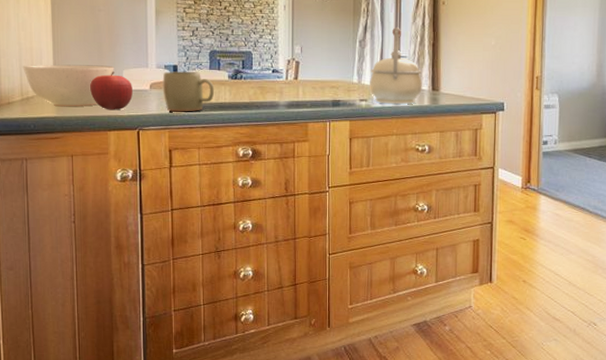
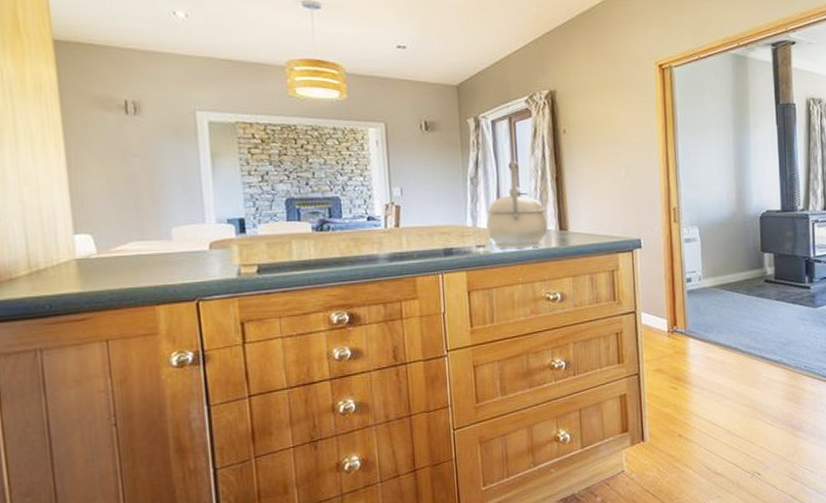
bowl: present [23,64,114,107] -> none [29,223,160,280]
fruit: present [89,71,133,111] -> none [125,230,187,280]
mug: present [162,71,215,112] -> none [225,225,296,276]

